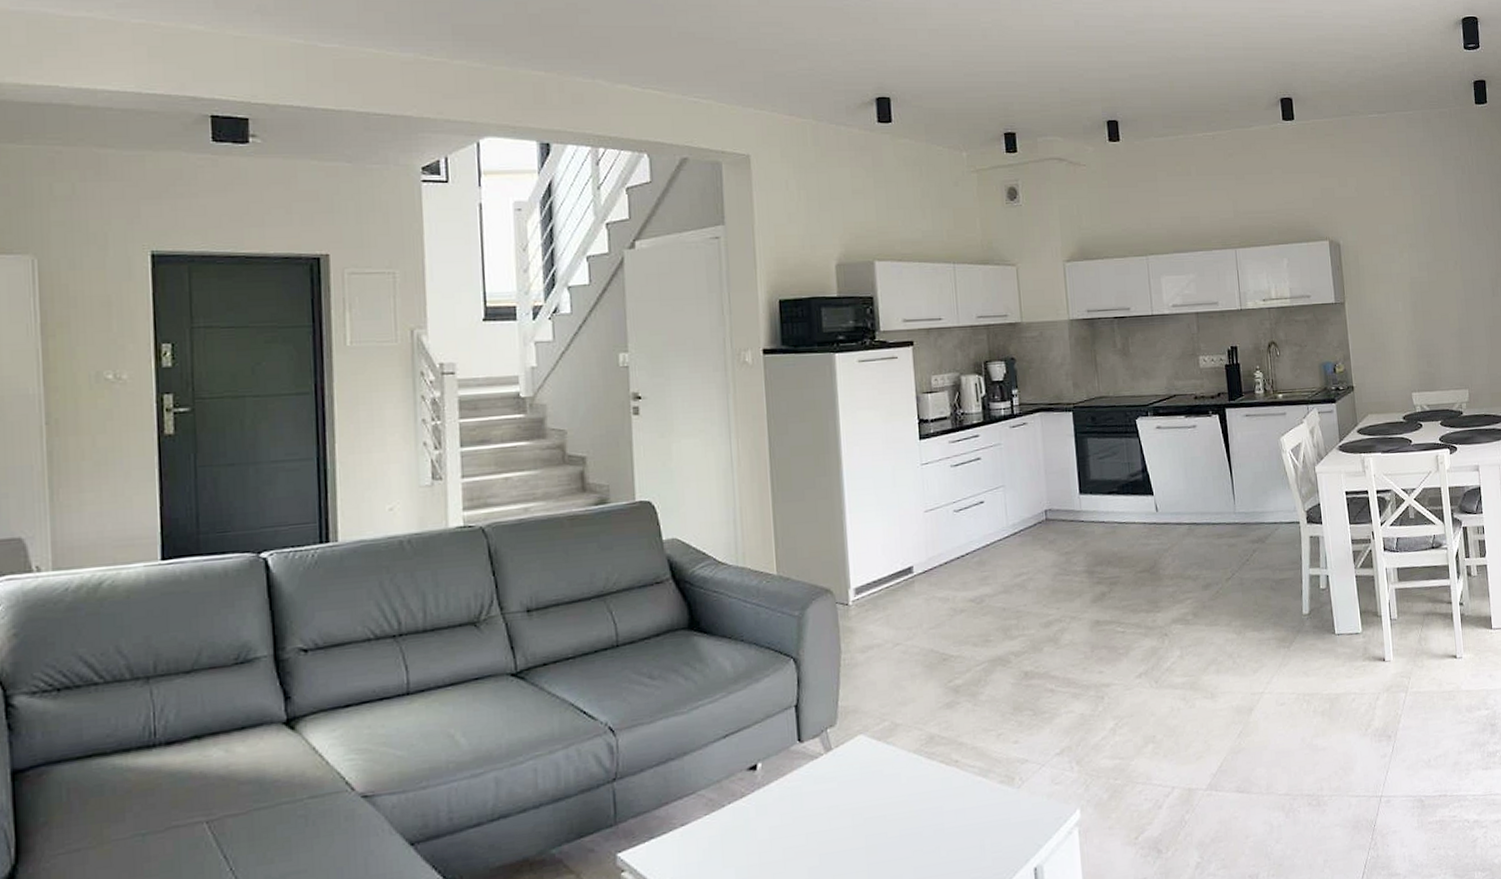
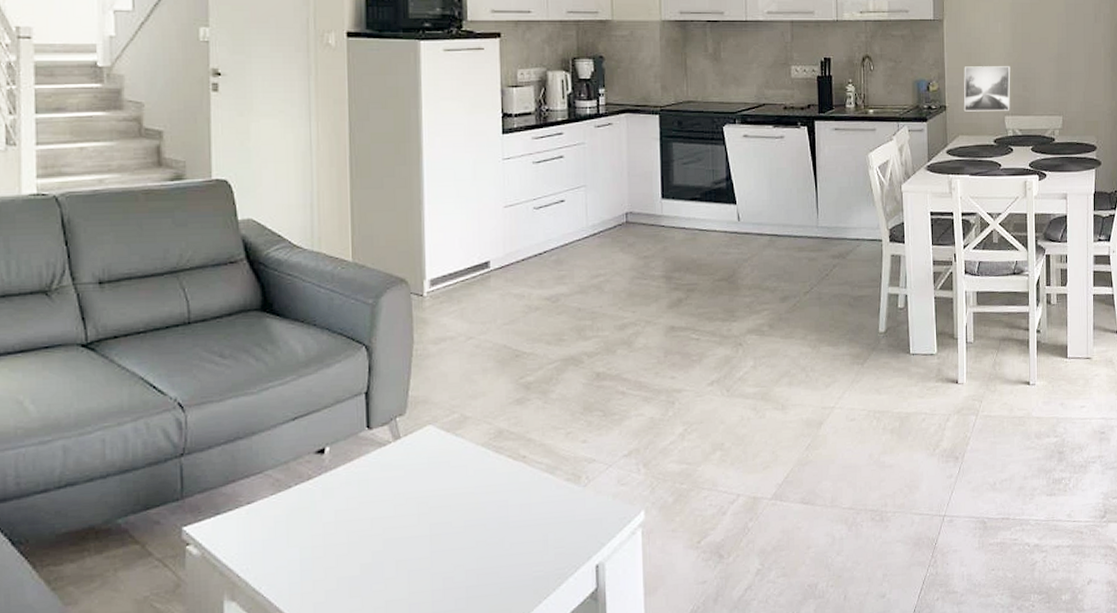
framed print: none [1368,344,1417,391] -> present [963,66,1011,112]

